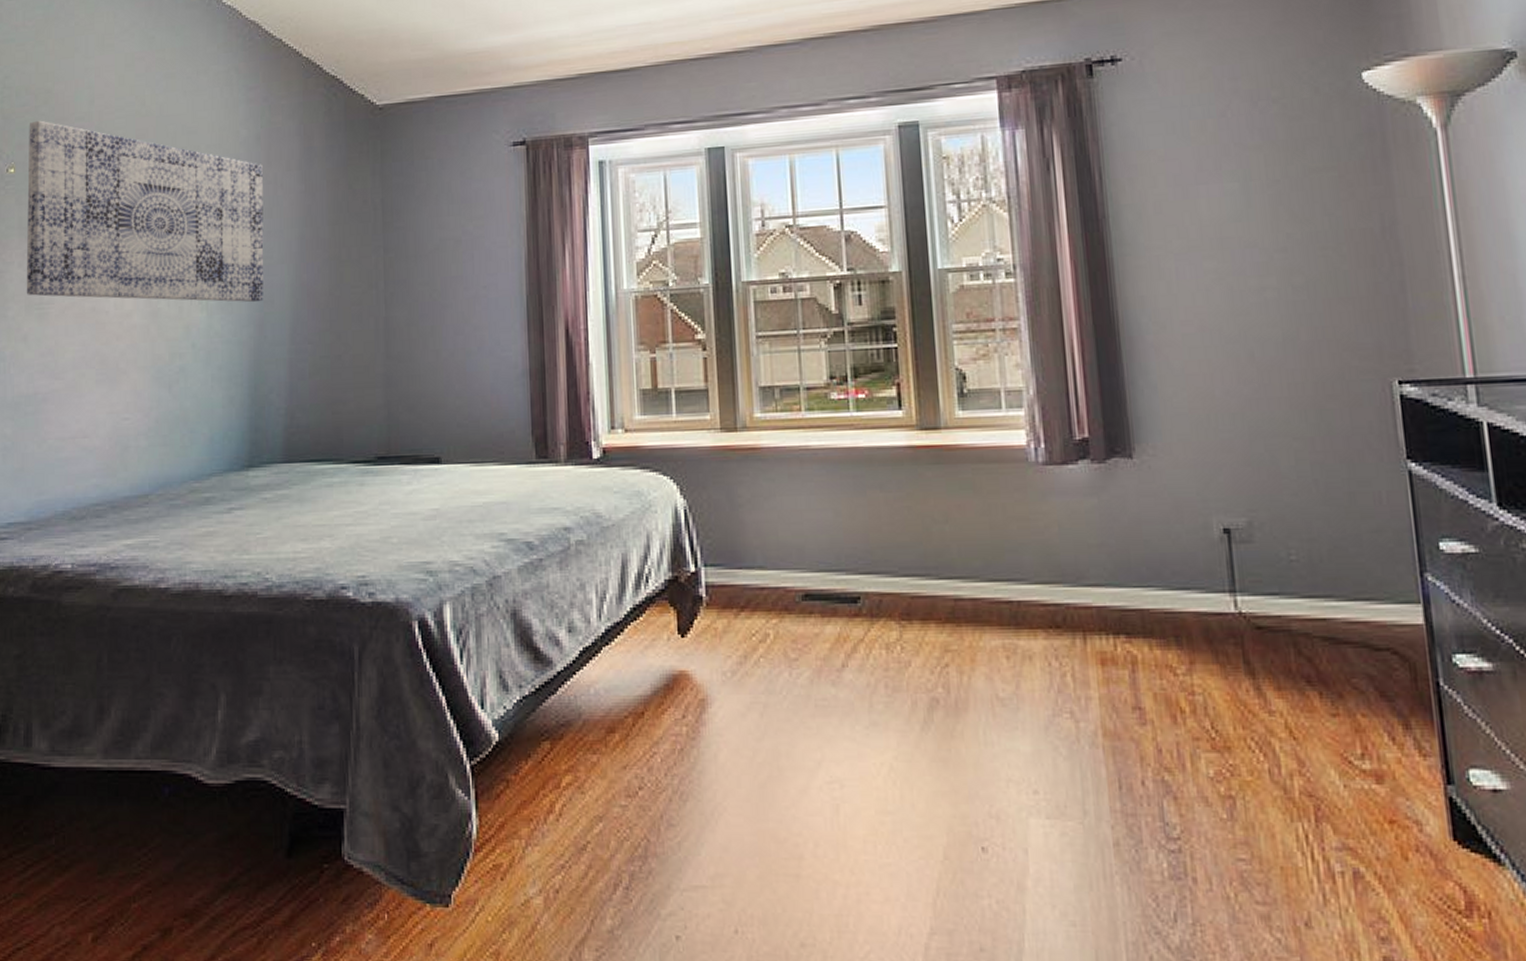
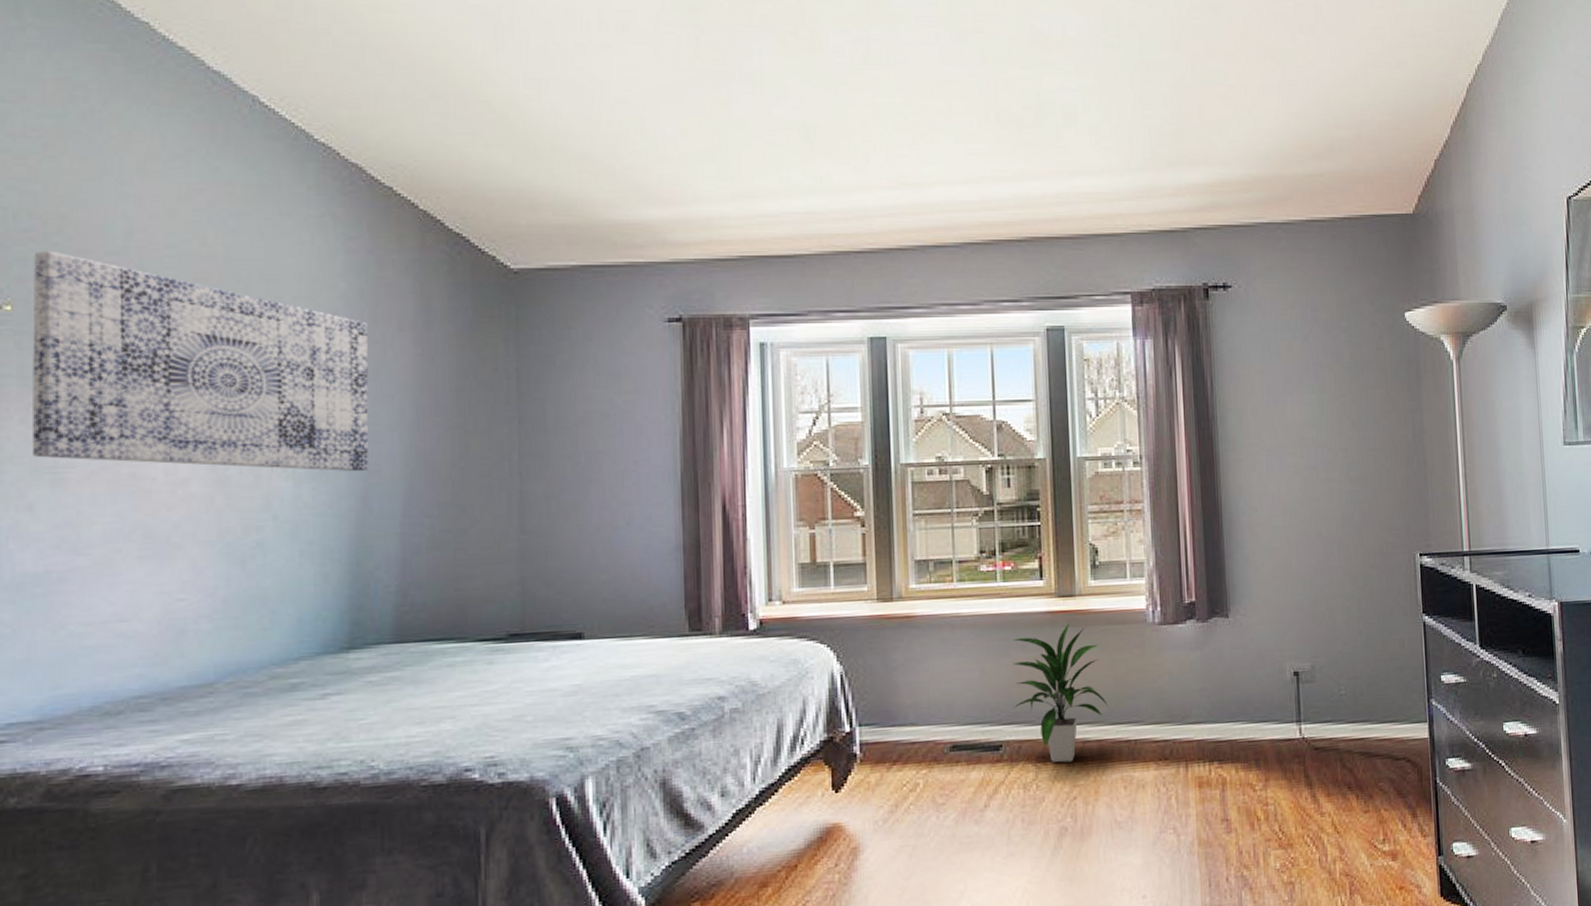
indoor plant: none [869,460,983,622] -> present [1012,623,1108,763]

